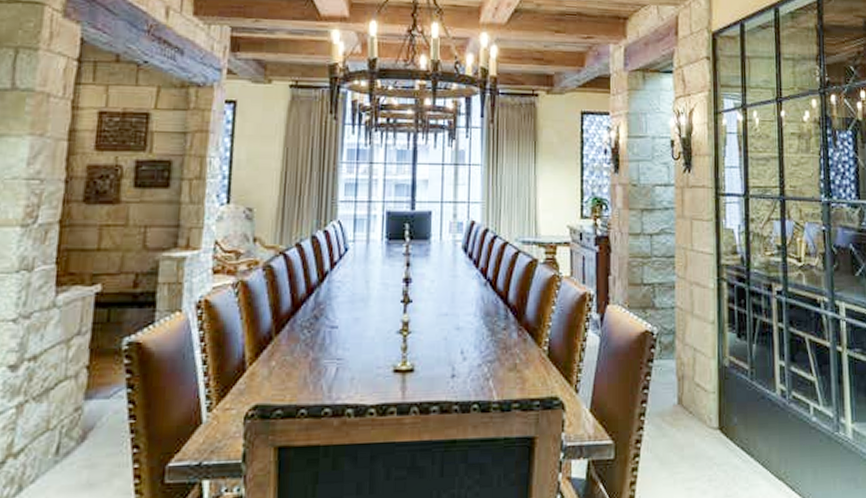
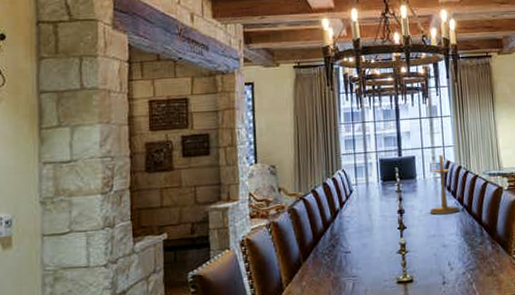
candlestick: none [444,203,482,289] -> present [430,147,460,215]

